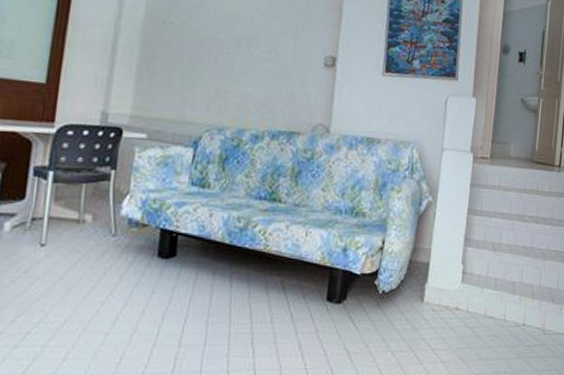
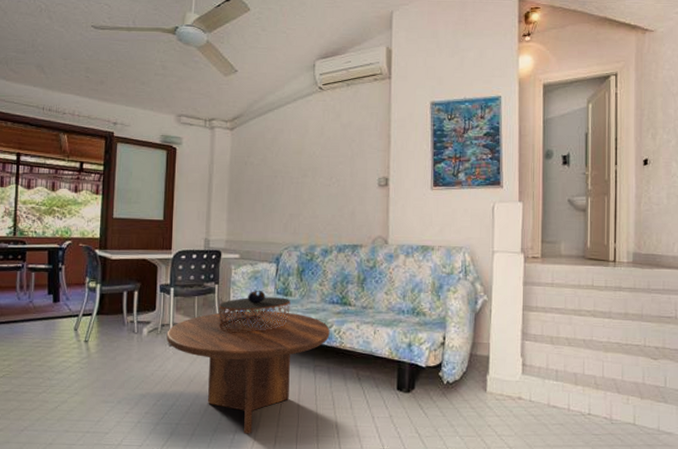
coffee table: none [37,204,254,356] -> present [166,311,330,434]
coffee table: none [110,179,208,231] -> present [217,290,290,332]

